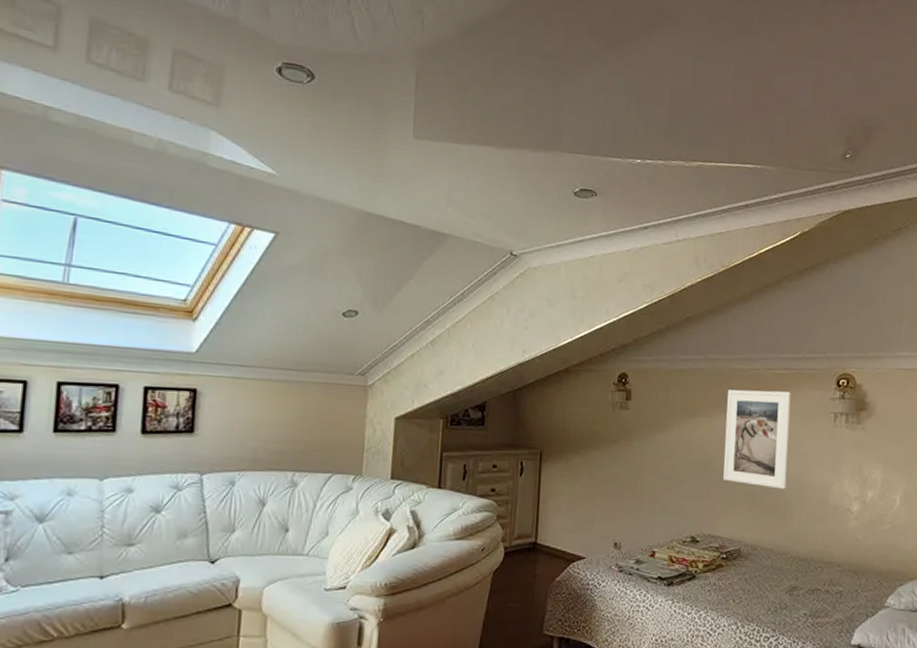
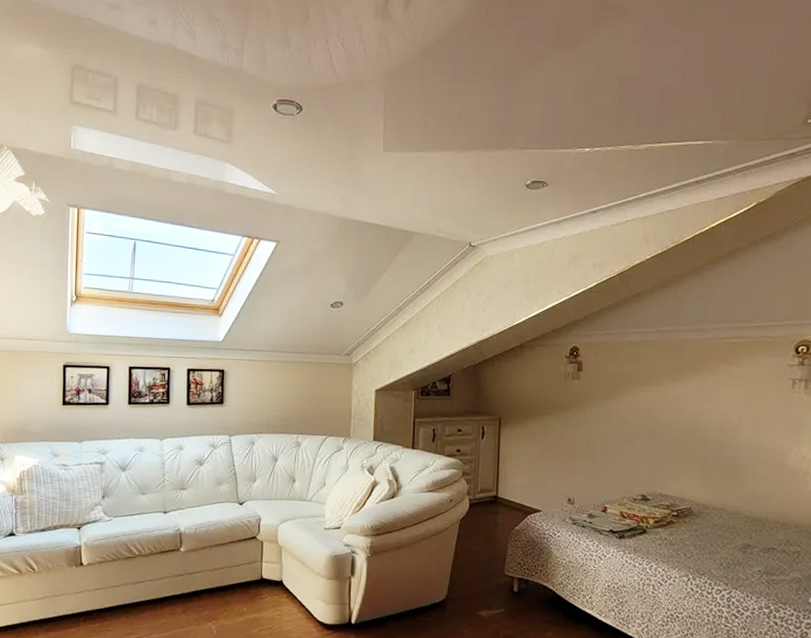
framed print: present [723,389,791,489] -> none [674,358,745,453]

